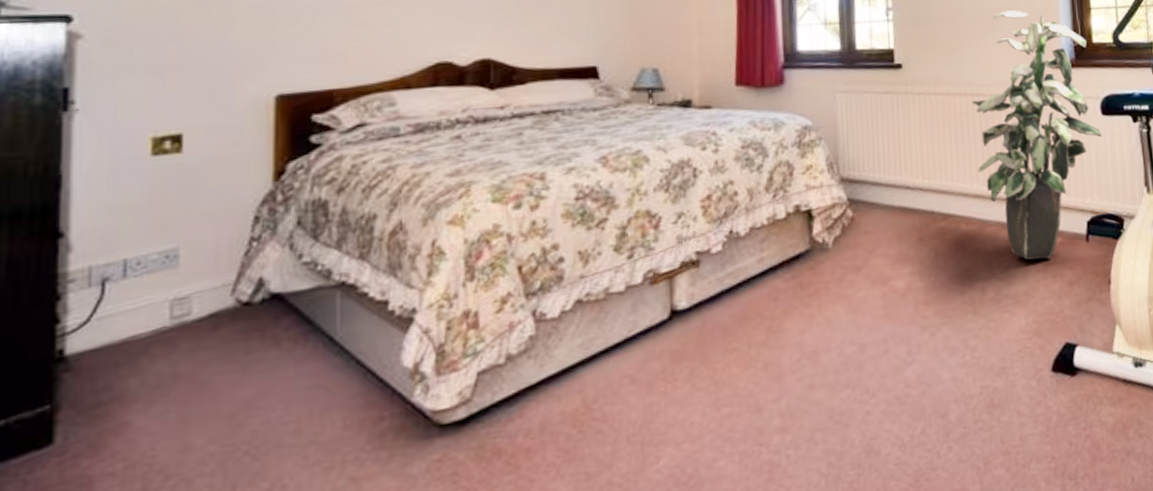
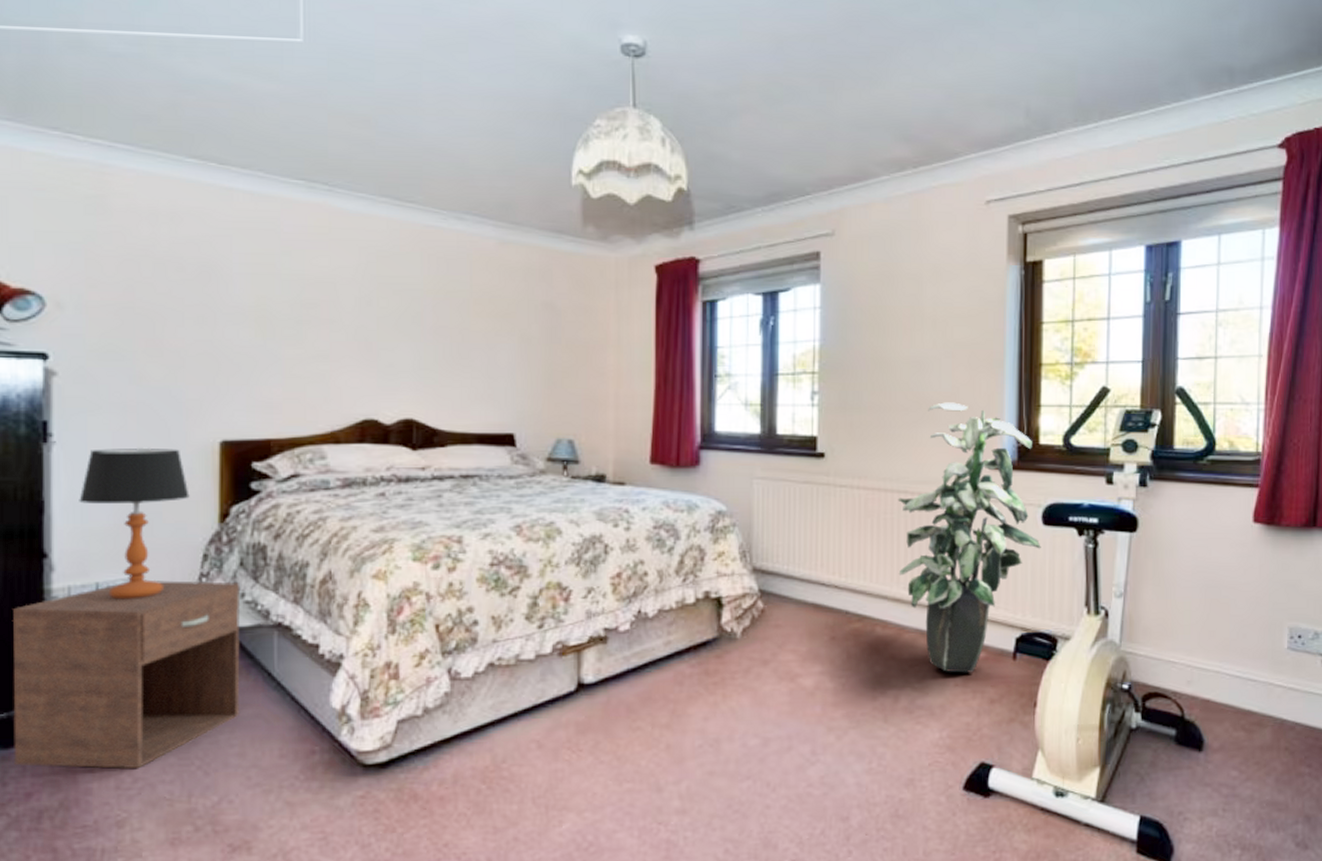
nightstand: none [12,243,298,480] -> present [12,580,241,770]
table lamp: none [105,107,239,276] -> present [79,449,190,600]

